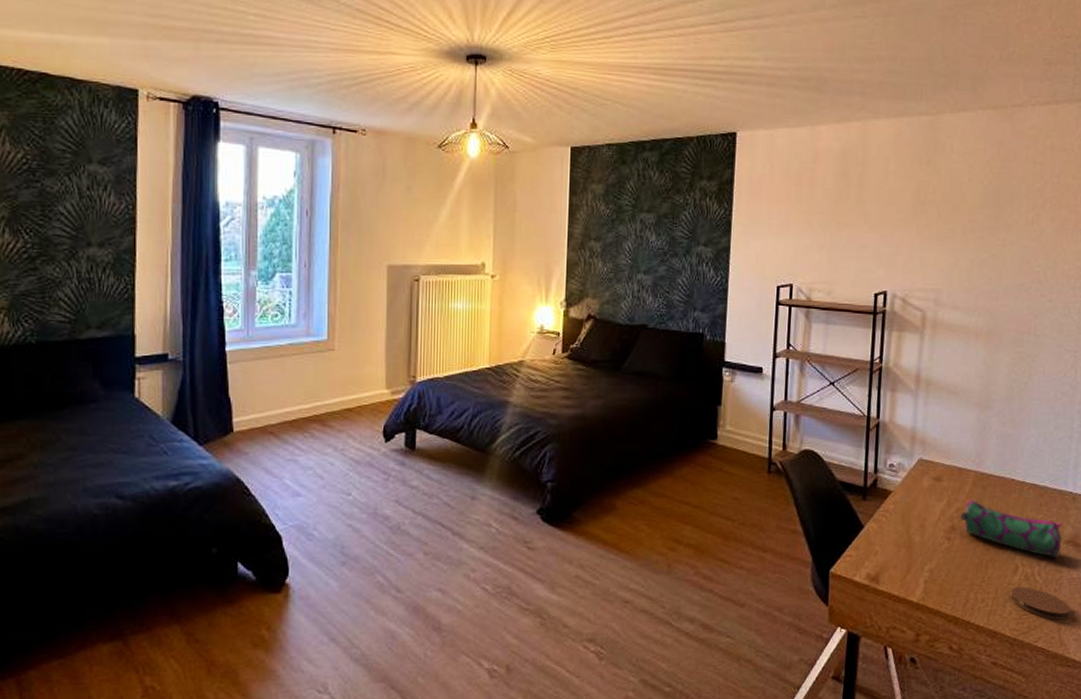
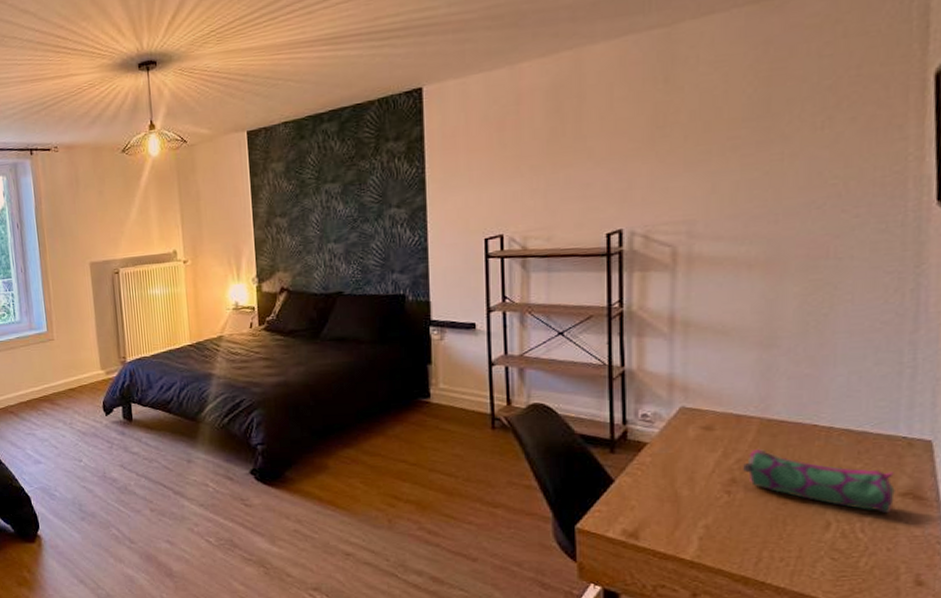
coaster: present [1011,587,1071,620] -> none [822,545,914,583]

